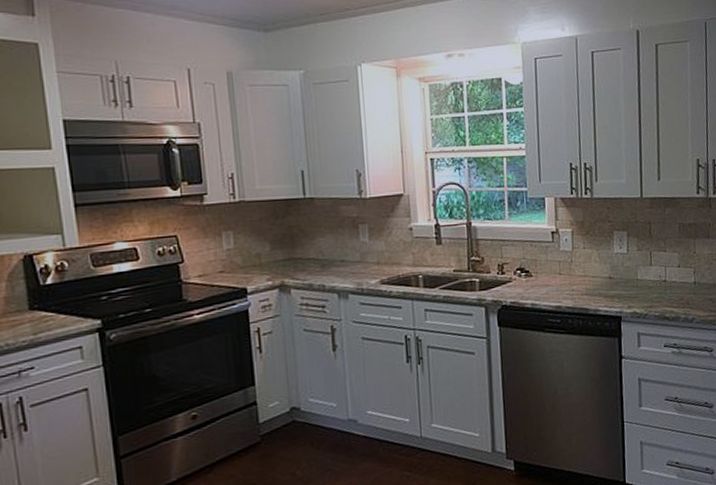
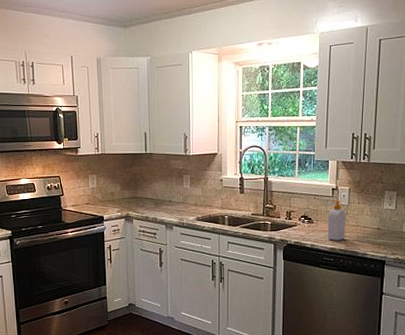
soap bottle: none [549,246,572,297] -> present [327,200,346,241]

